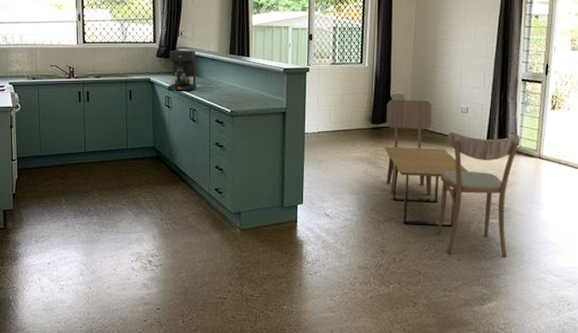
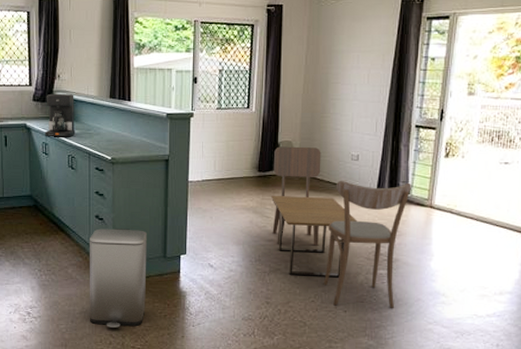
pedal bin: none [208,179,265,276] -> present [89,228,147,328]

